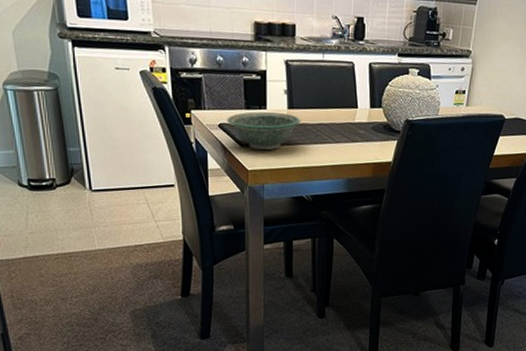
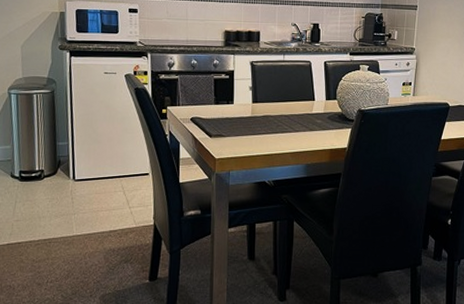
bowl: present [226,111,301,151] -> none [198,106,264,141]

